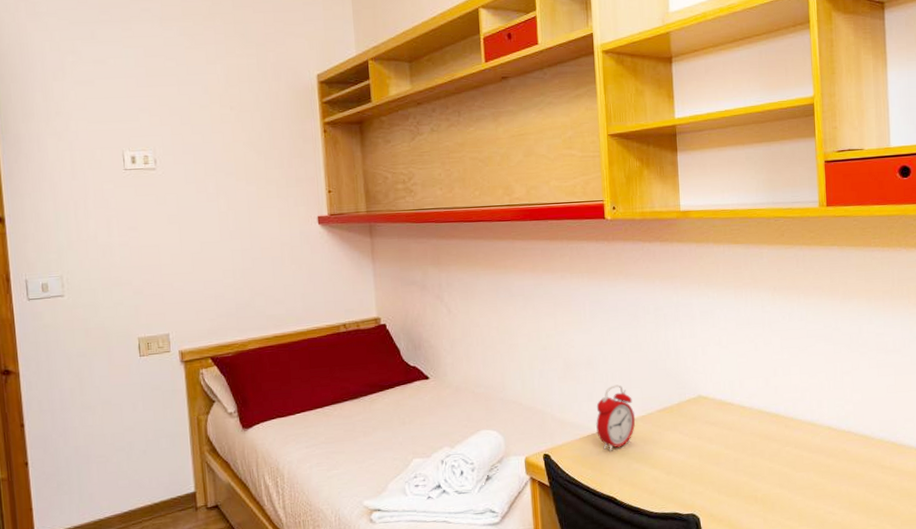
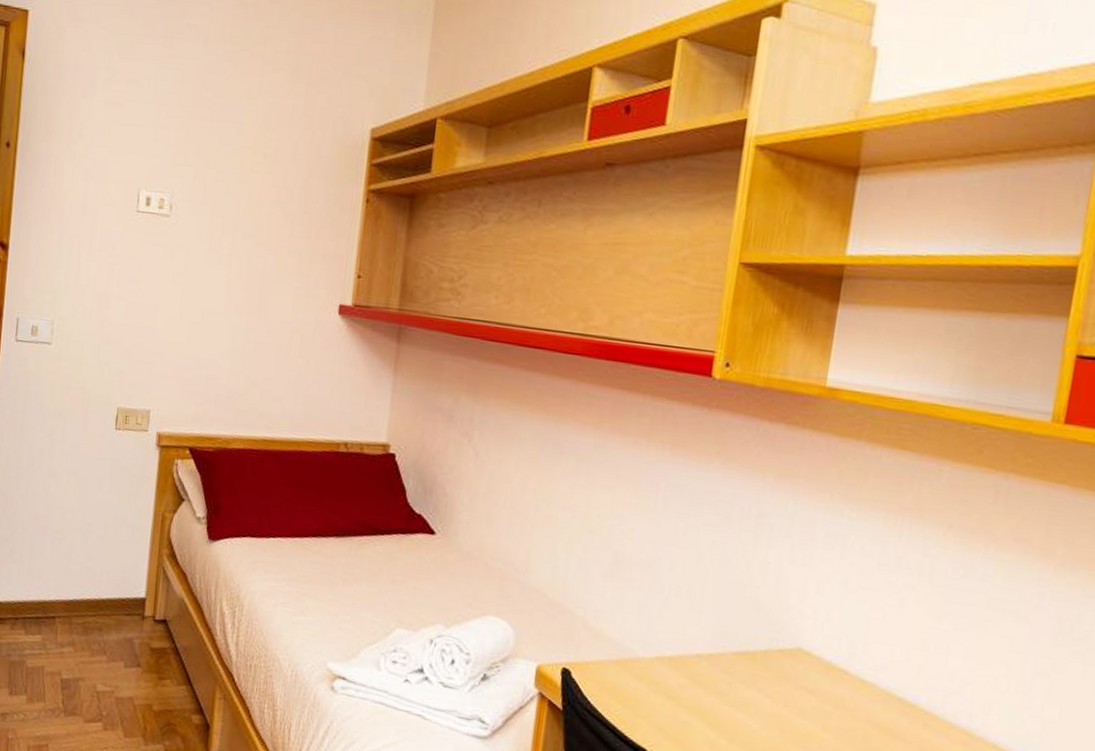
alarm clock: present [596,384,636,451] -> none [640,602,700,689]

